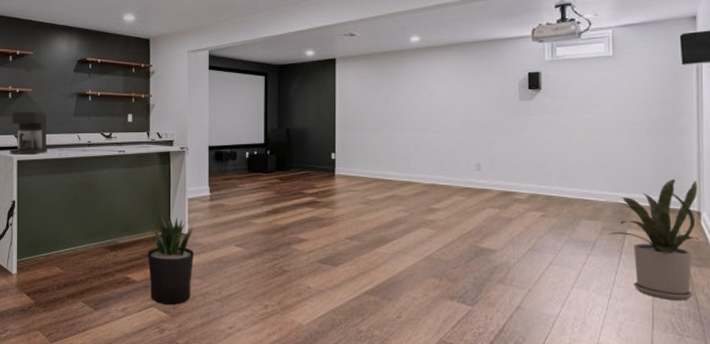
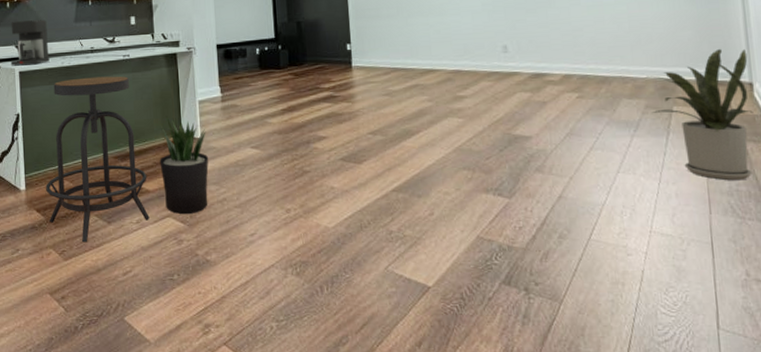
bar stool: none [37,170,135,327] -> present [46,76,150,243]

